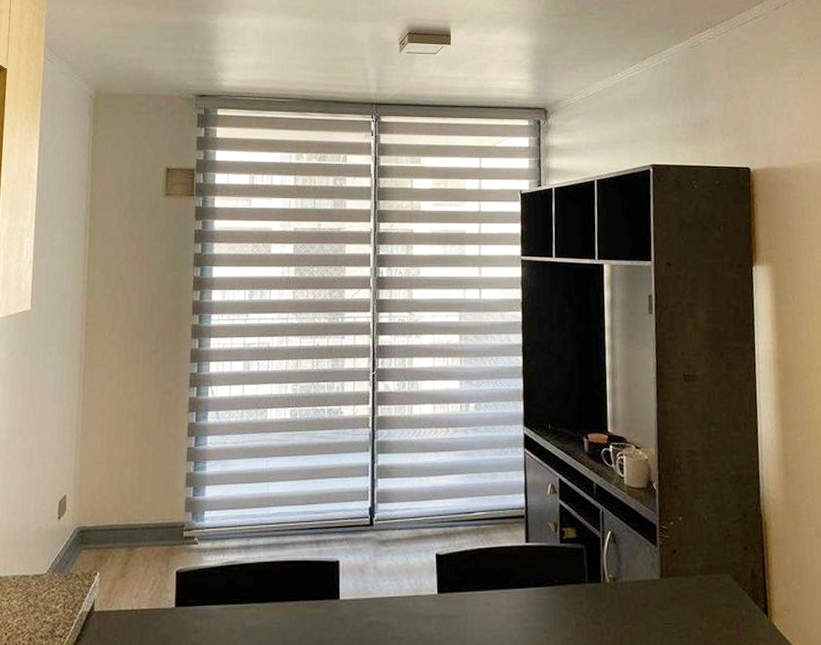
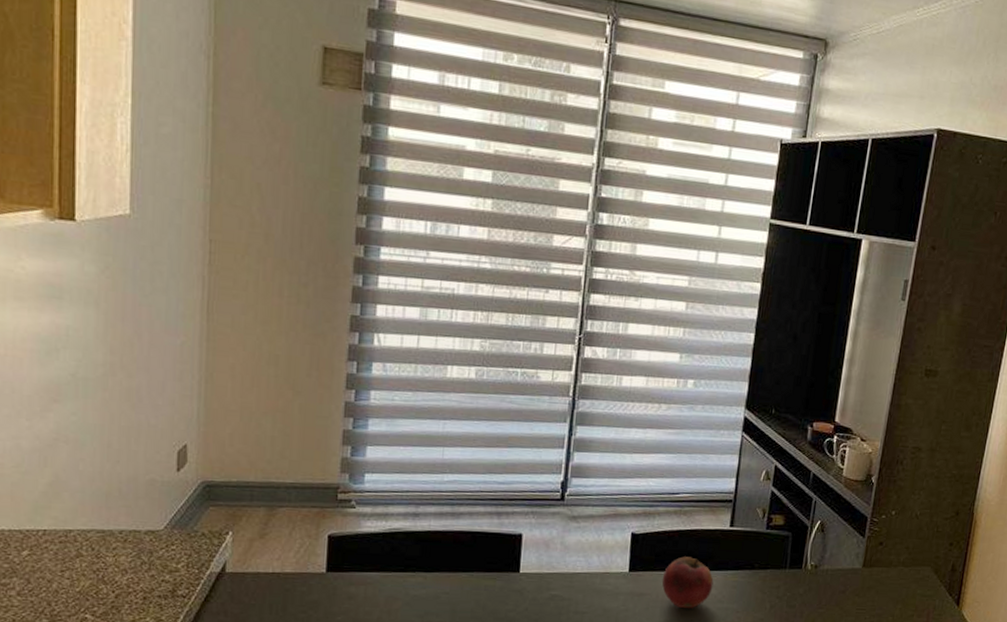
fruit: none [469,575,518,629] -> present [661,556,714,608]

